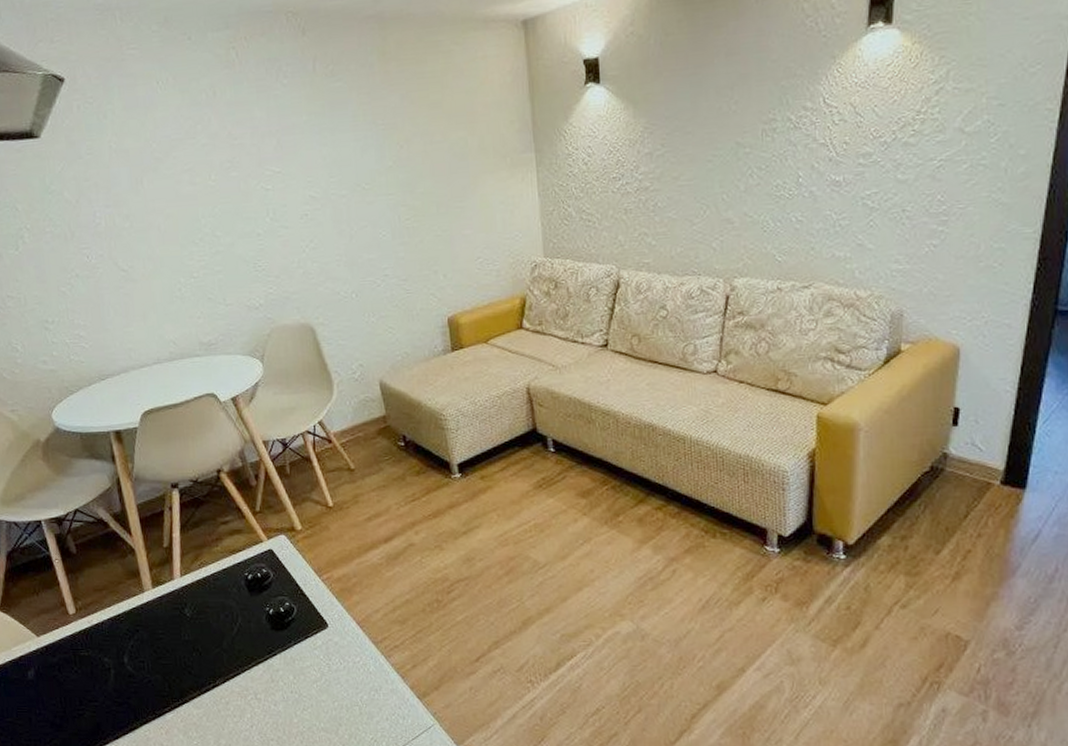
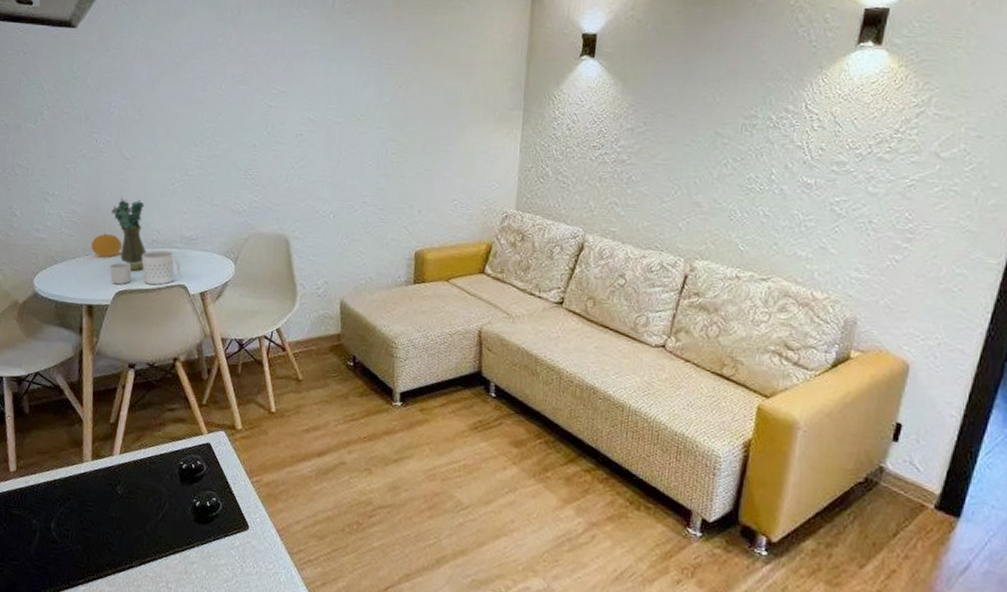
fruit: none [105,353,139,378] -> present [91,233,123,257]
vase: none [119,312,166,388] -> present [111,196,147,271]
cup: none [129,381,155,405] -> present [109,262,132,285]
mug: none [161,360,207,399] -> present [141,250,181,285]

